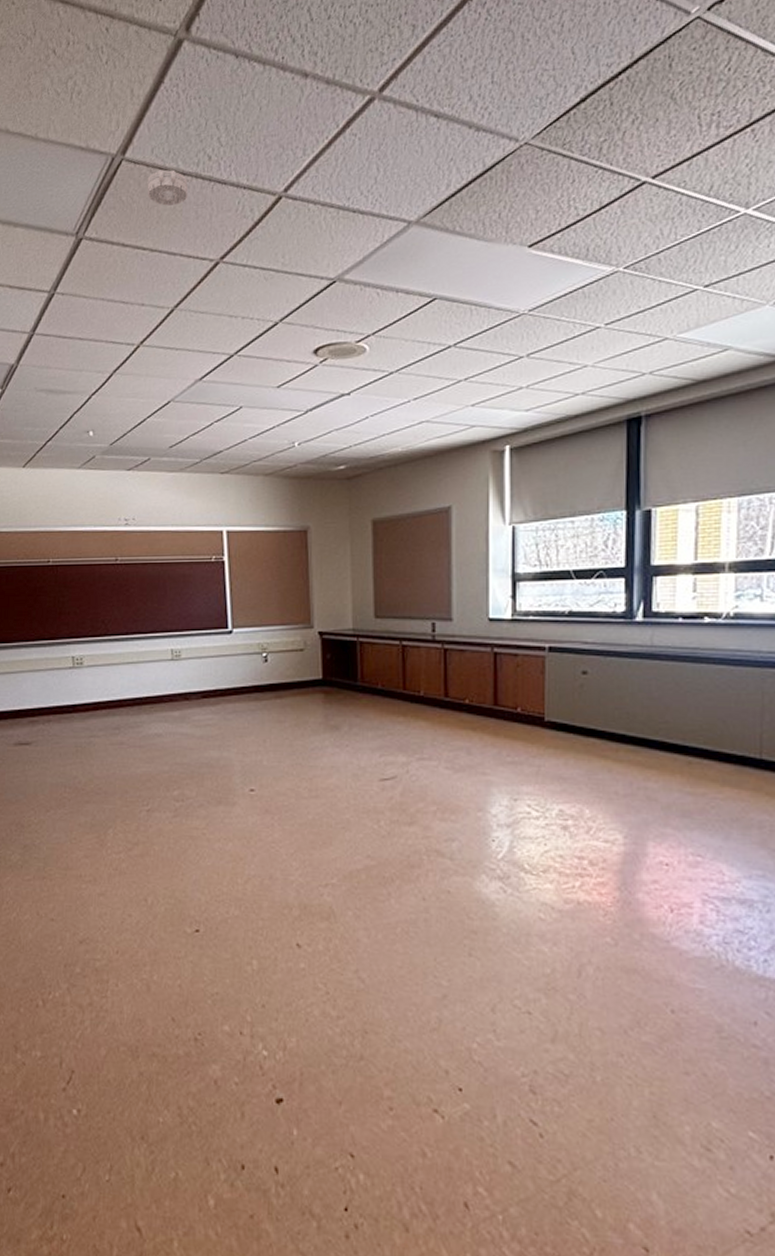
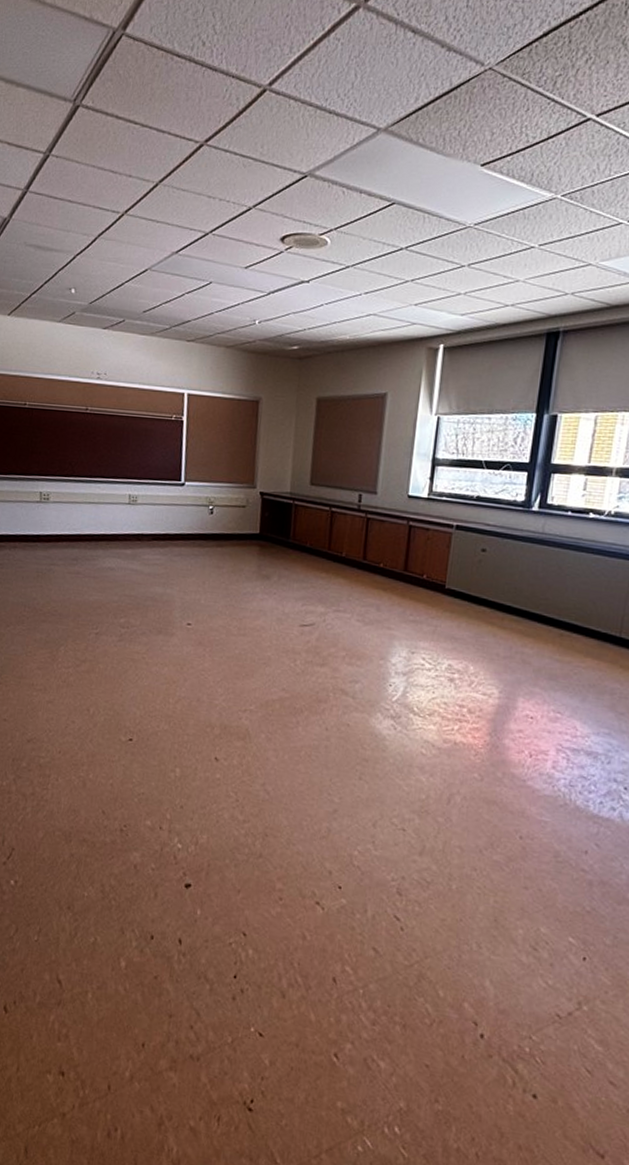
smoke detector: present [147,169,188,207] -> none [143,49,181,86]

